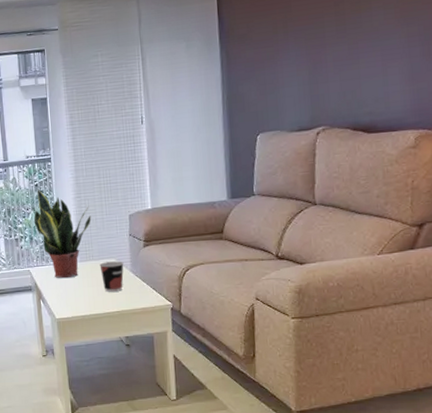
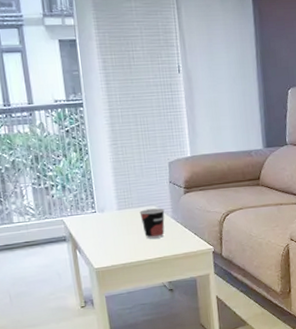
potted plant: present [33,189,91,279] -> none [65,135,130,227]

